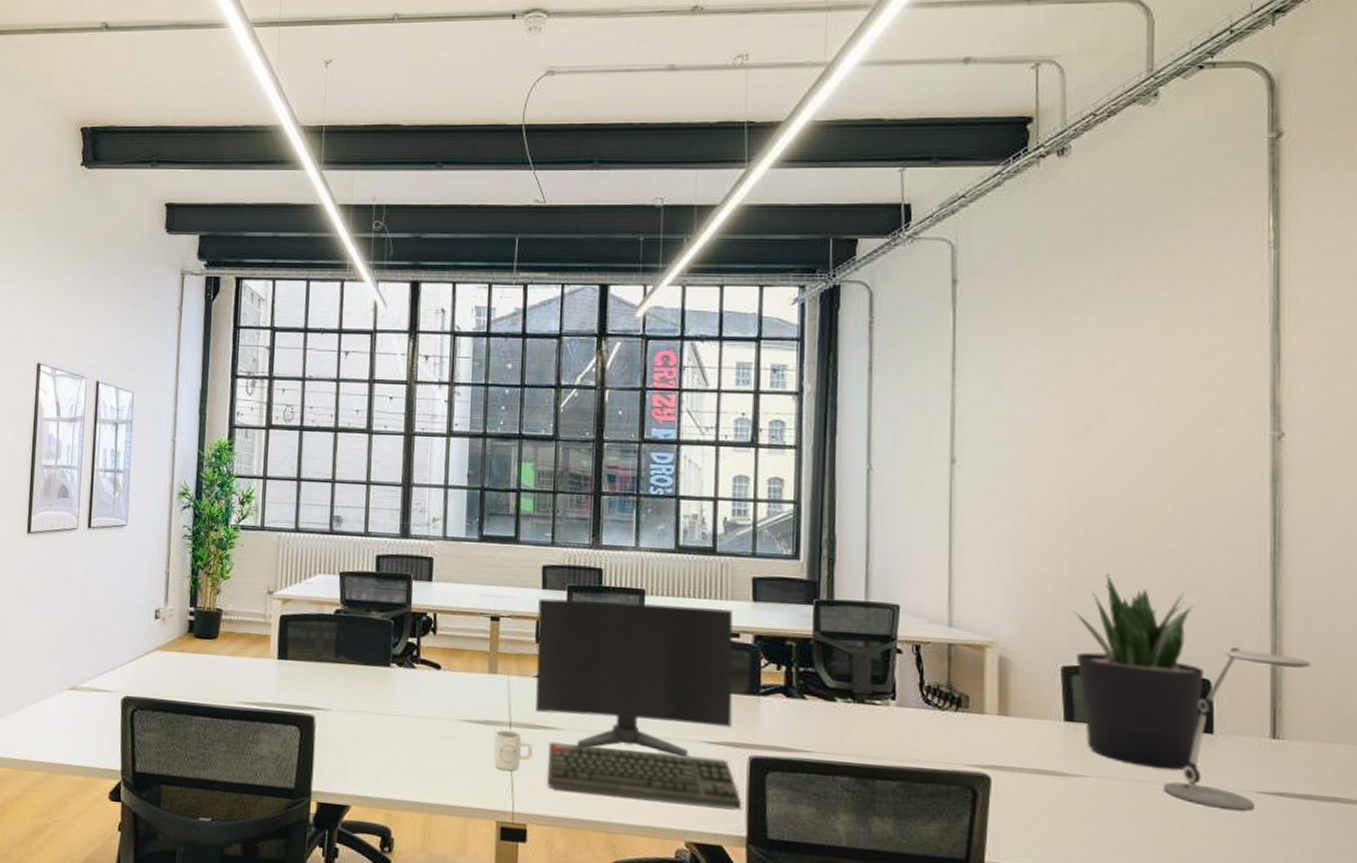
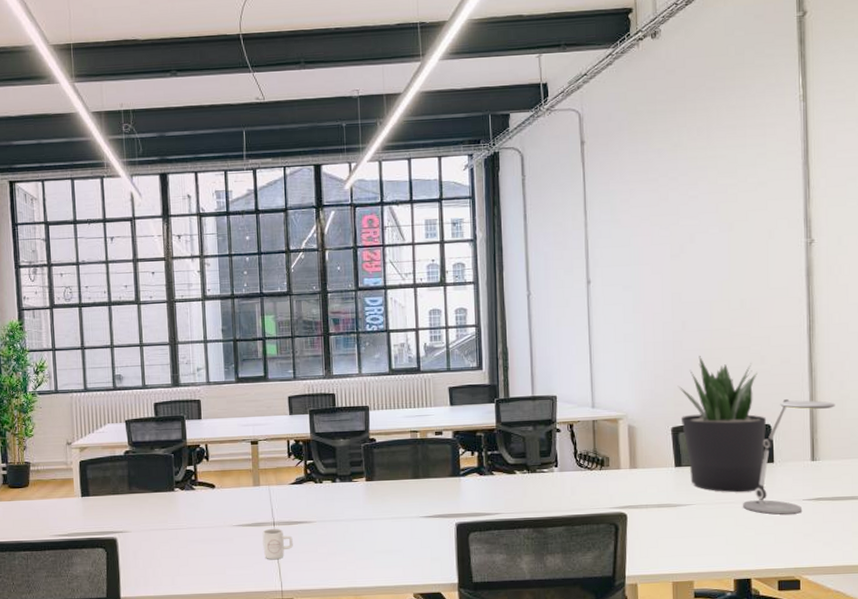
computer monitor: present [536,598,734,756] -> none [286,413,441,533]
computer keyboard: present [548,741,741,809] -> none [304,528,452,568]

